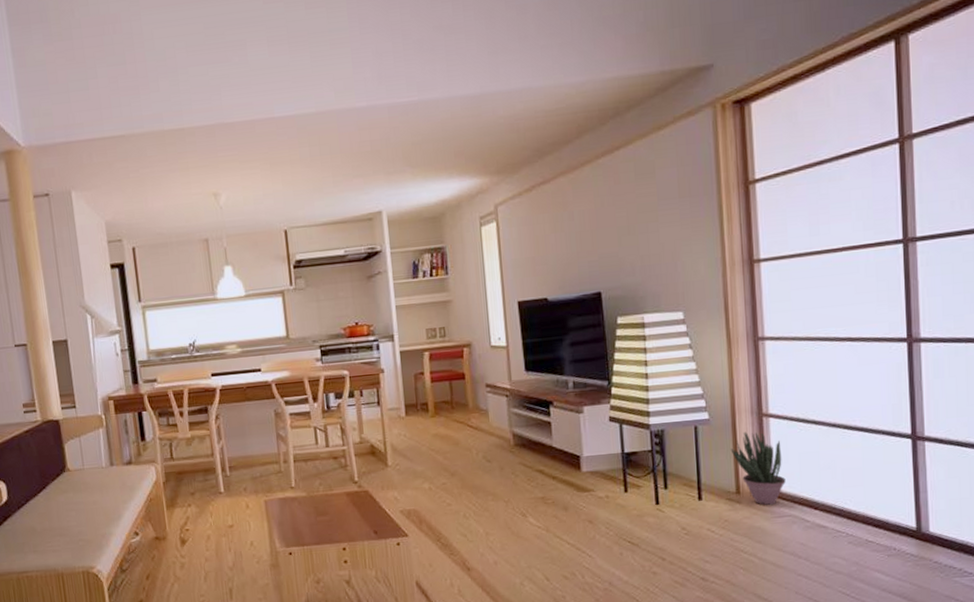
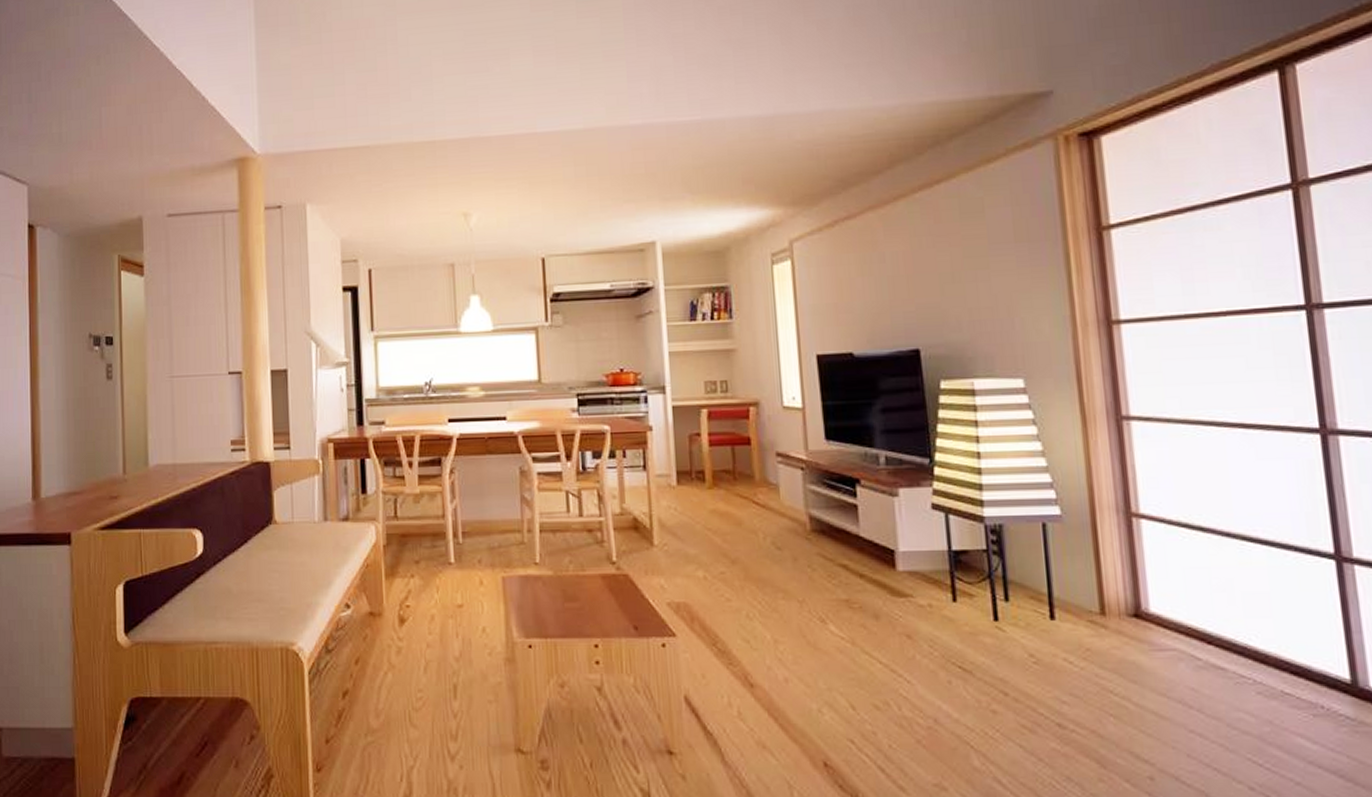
potted plant: present [730,431,786,505] -> none [1091,534,1167,633]

